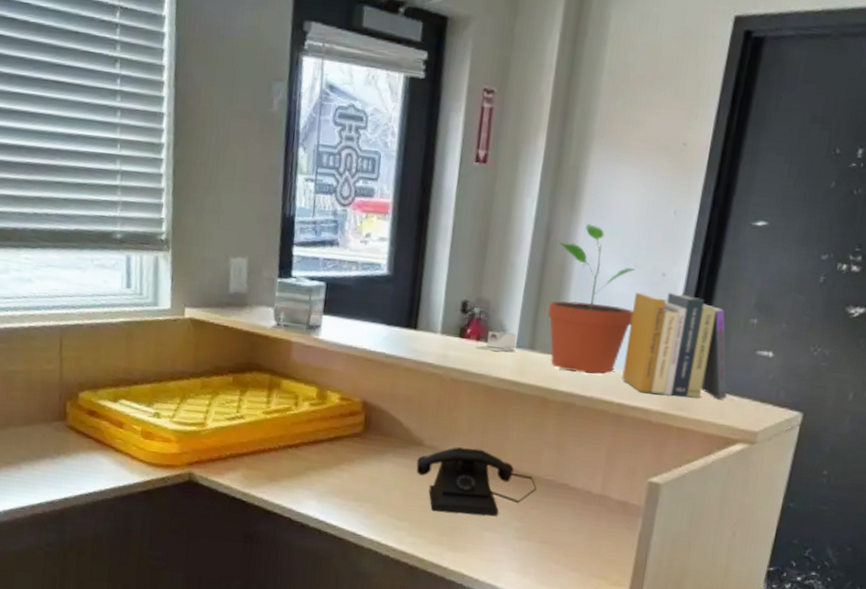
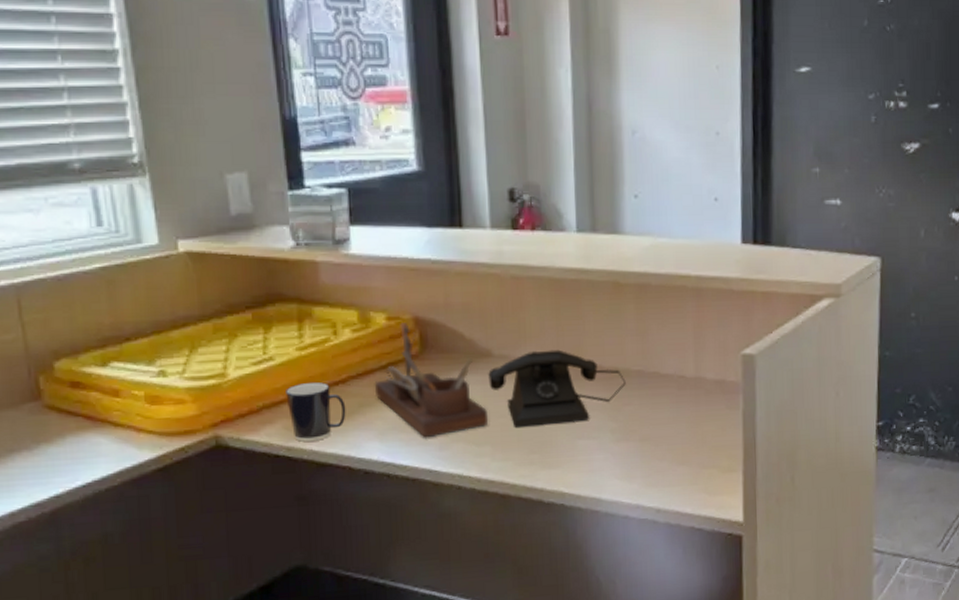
mug: none [248,441,295,492] -> present [286,382,346,442]
desk organizer: none [320,404,411,506] -> present [374,323,489,437]
business card: present [475,331,516,352] -> none [532,216,575,240]
potted plant: present [547,224,635,375] -> none [603,89,695,250]
books: present [622,292,727,400] -> none [691,151,804,261]

